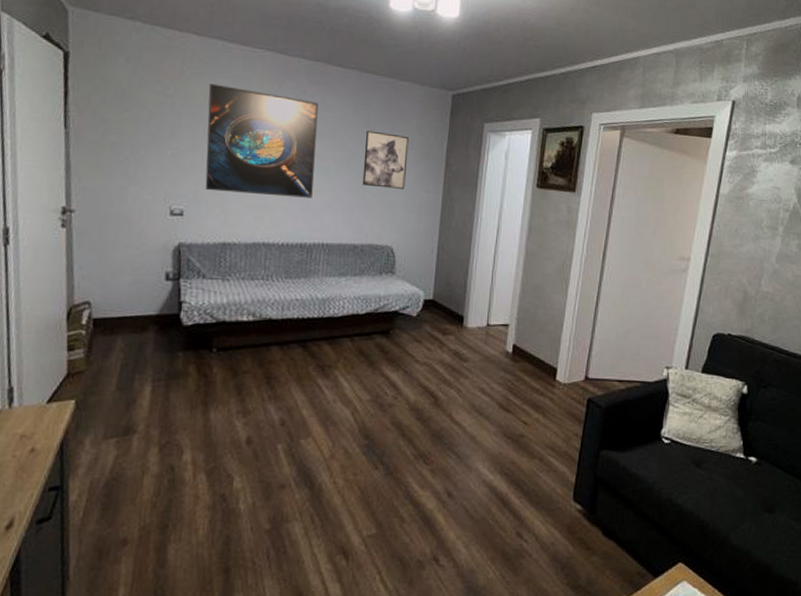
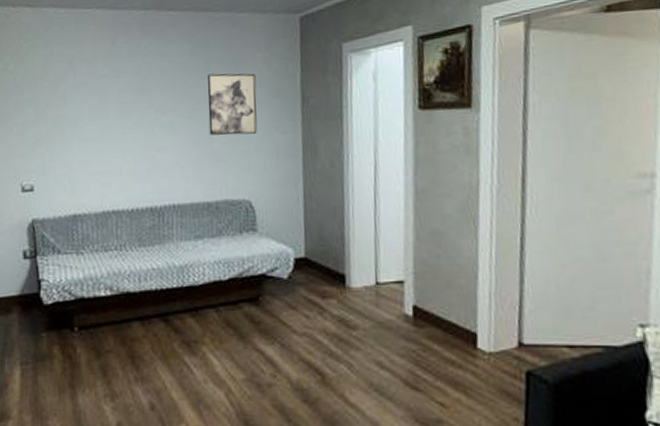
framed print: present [205,83,318,198] -> none [45,52,158,163]

